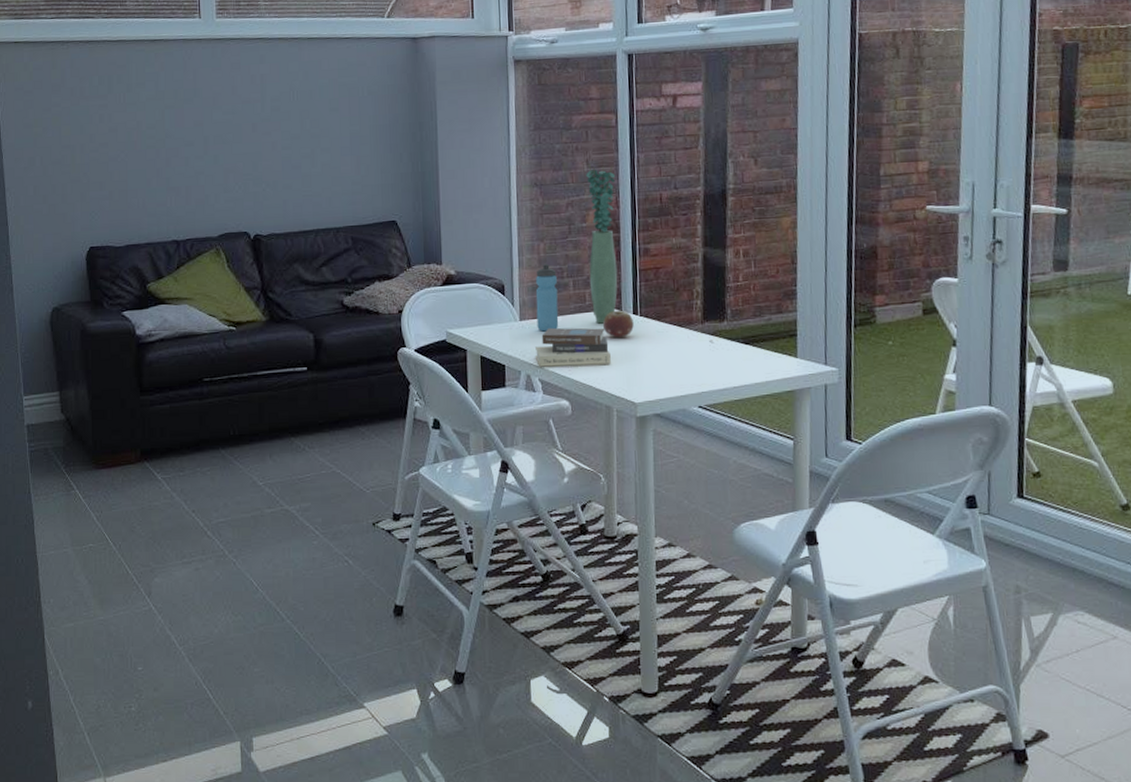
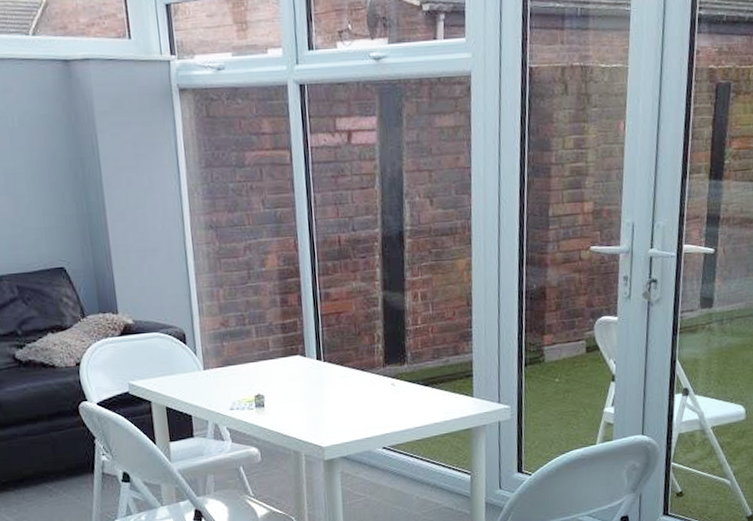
water bottle: present [535,264,559,332] -> none [217,311,244,380]
books: present [535,327,611,367] -> none [221,374,297,416]
vase: present [586,164,618,324] -> none [262,204,300,371]
fruit: present [602,310,634,338] -> none [287,356,318,384]

